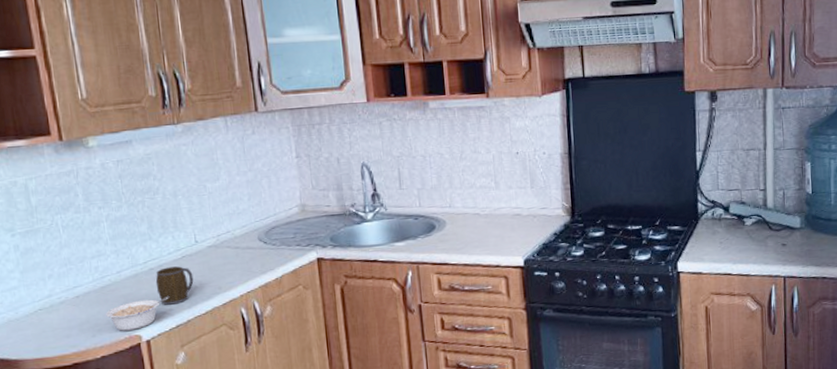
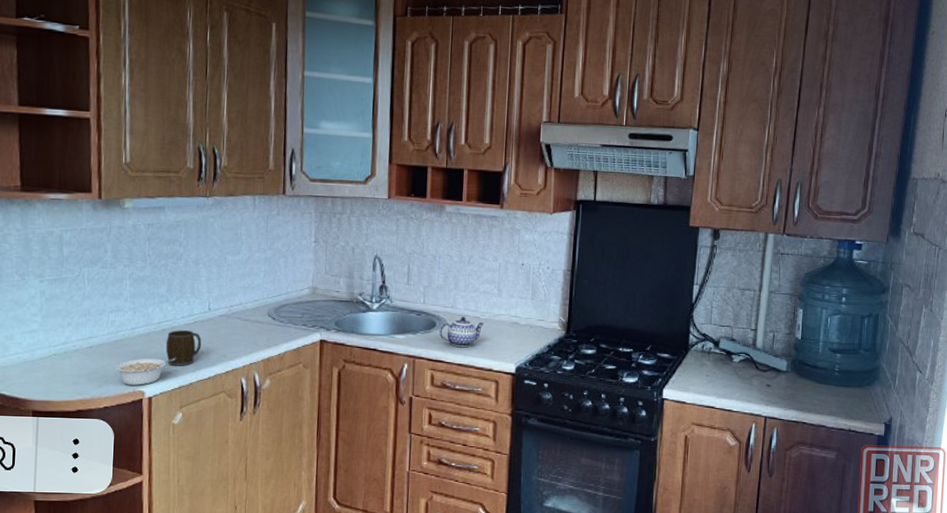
teapot: none [439,214,486,248] -> present [439,316,485,348]

